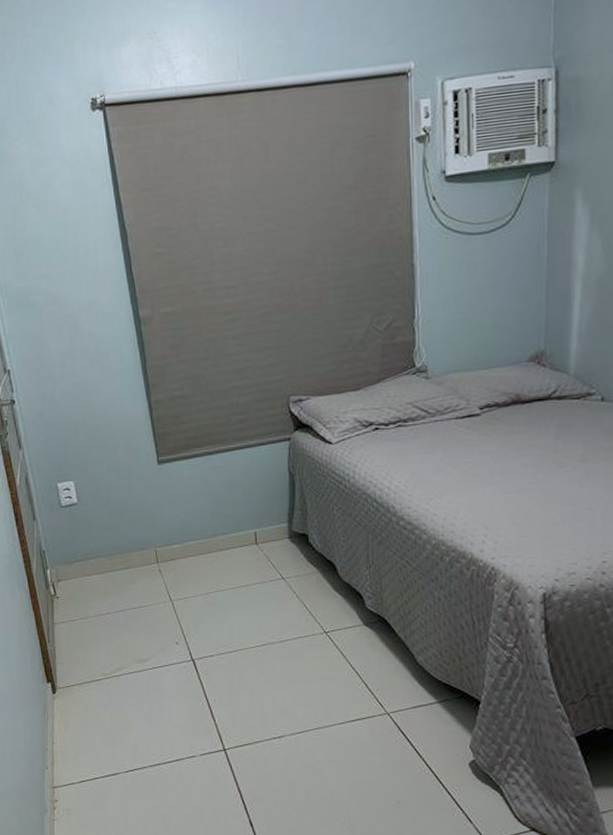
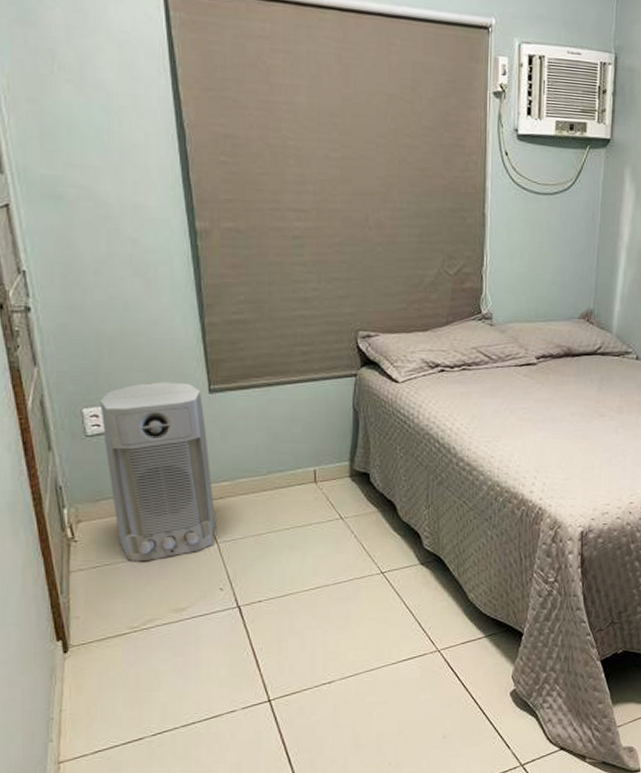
air purifier: none [70,456,170,617] -> present [100,382,216,562]

